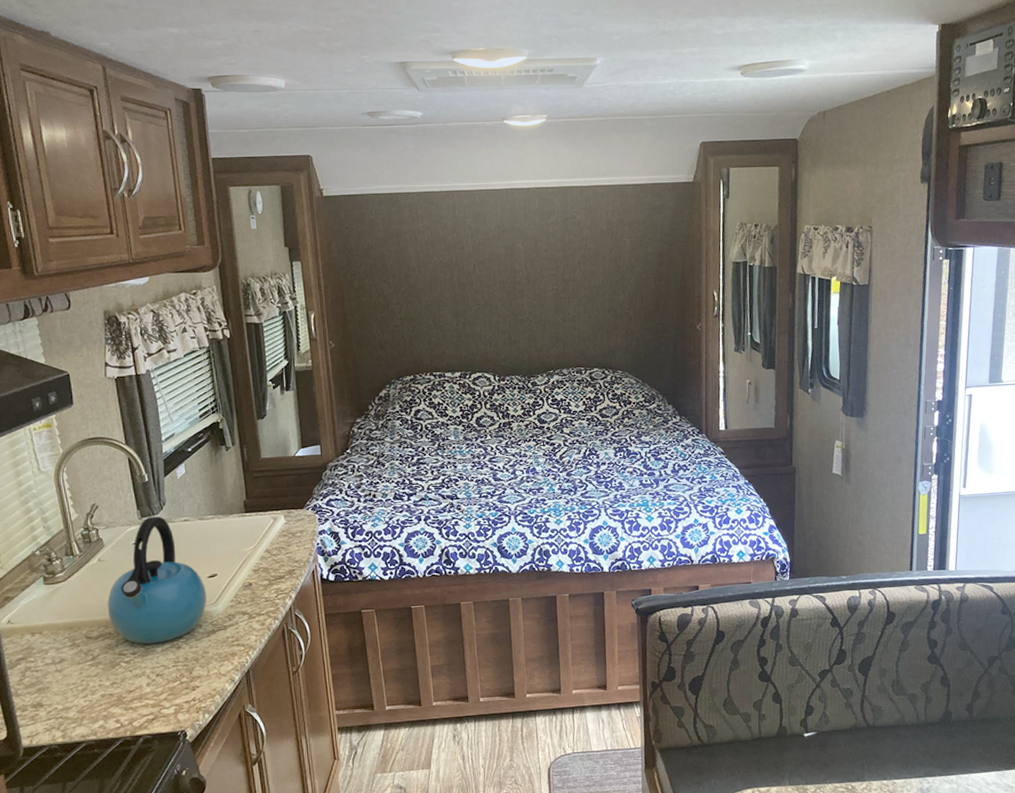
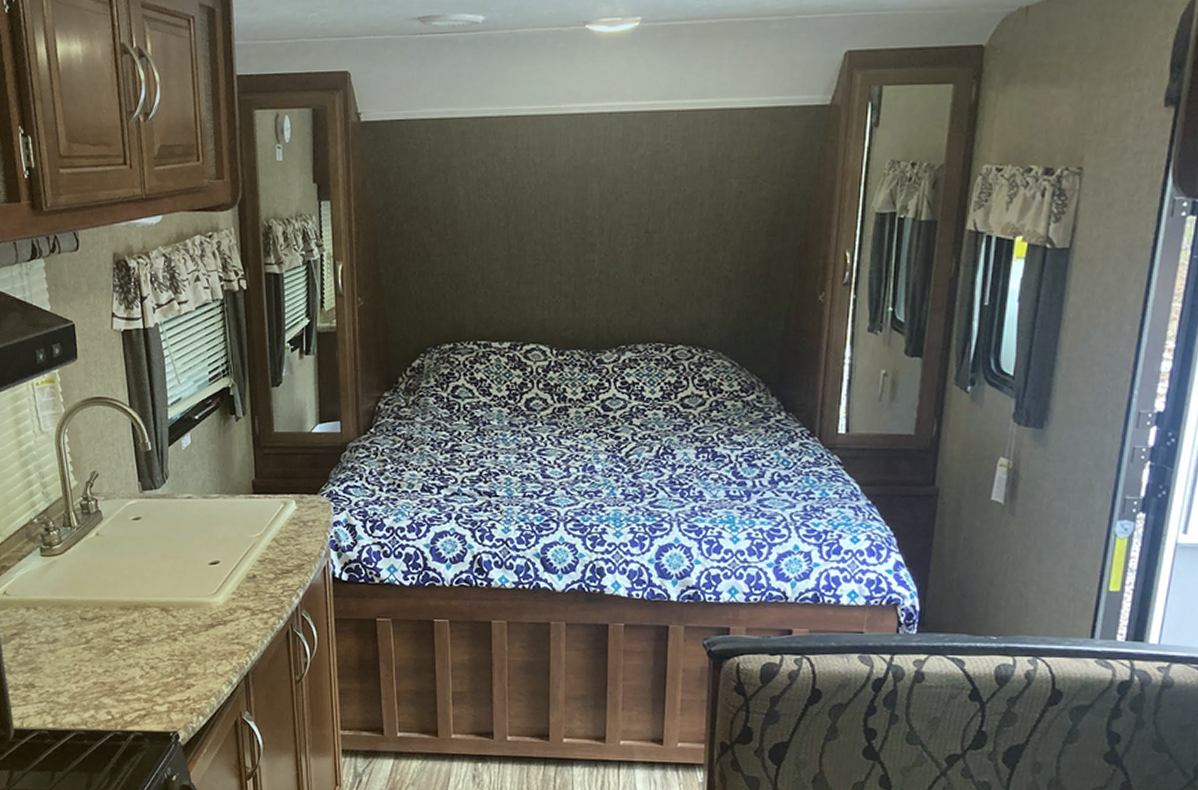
kettle: present [107,516,207,645] -> none [103,491,208,633]

